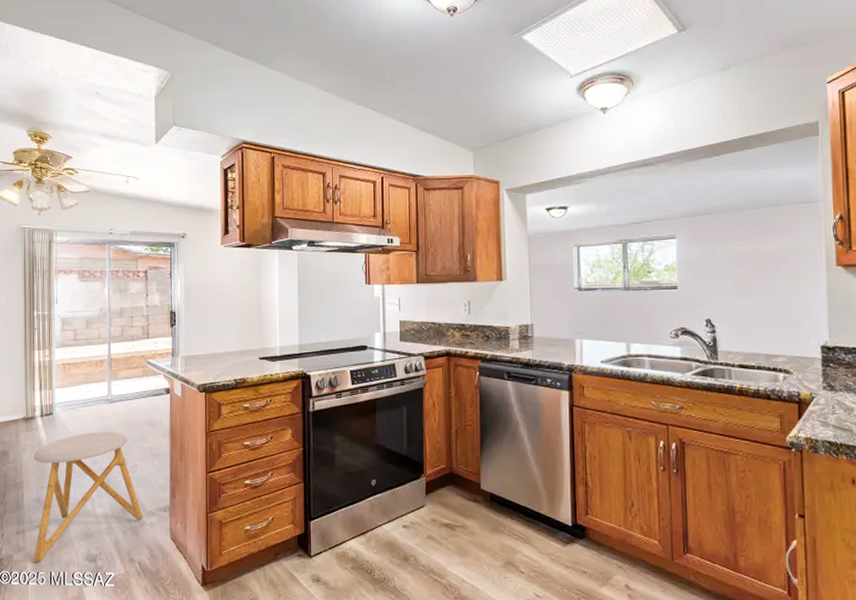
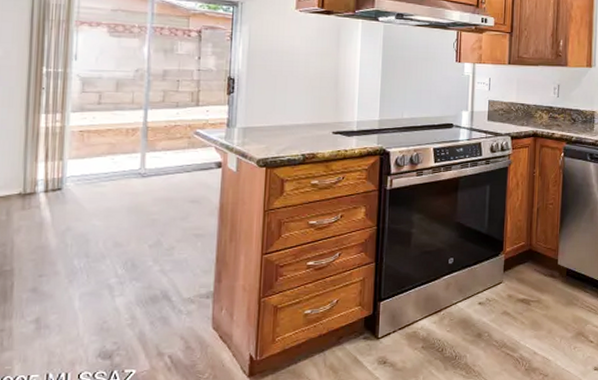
stool: present [33,431,144,563] -> none [22,209,179,365]

